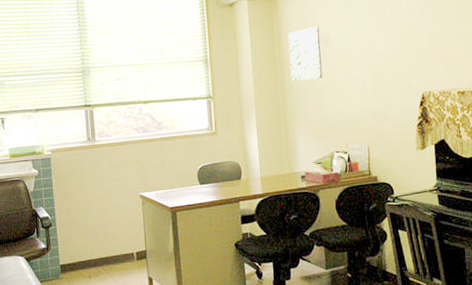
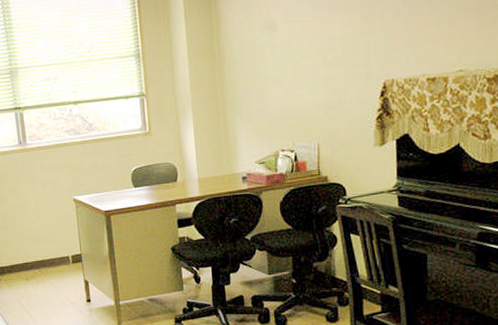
wall art: present [288,26,323,81] -> none [228,10,267,74]

